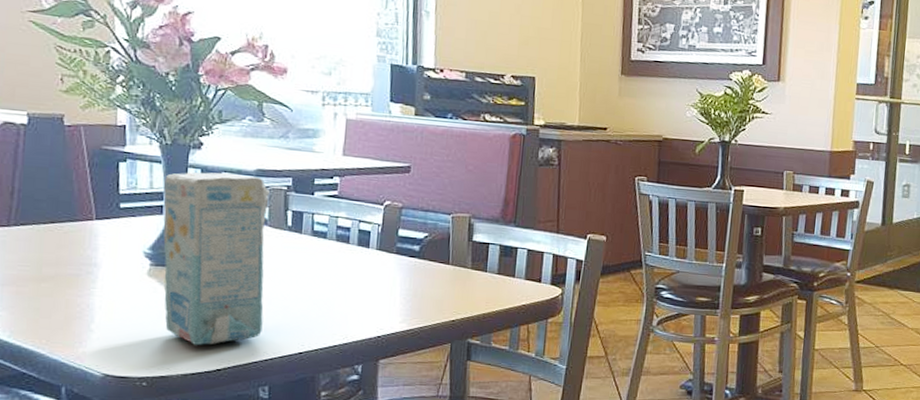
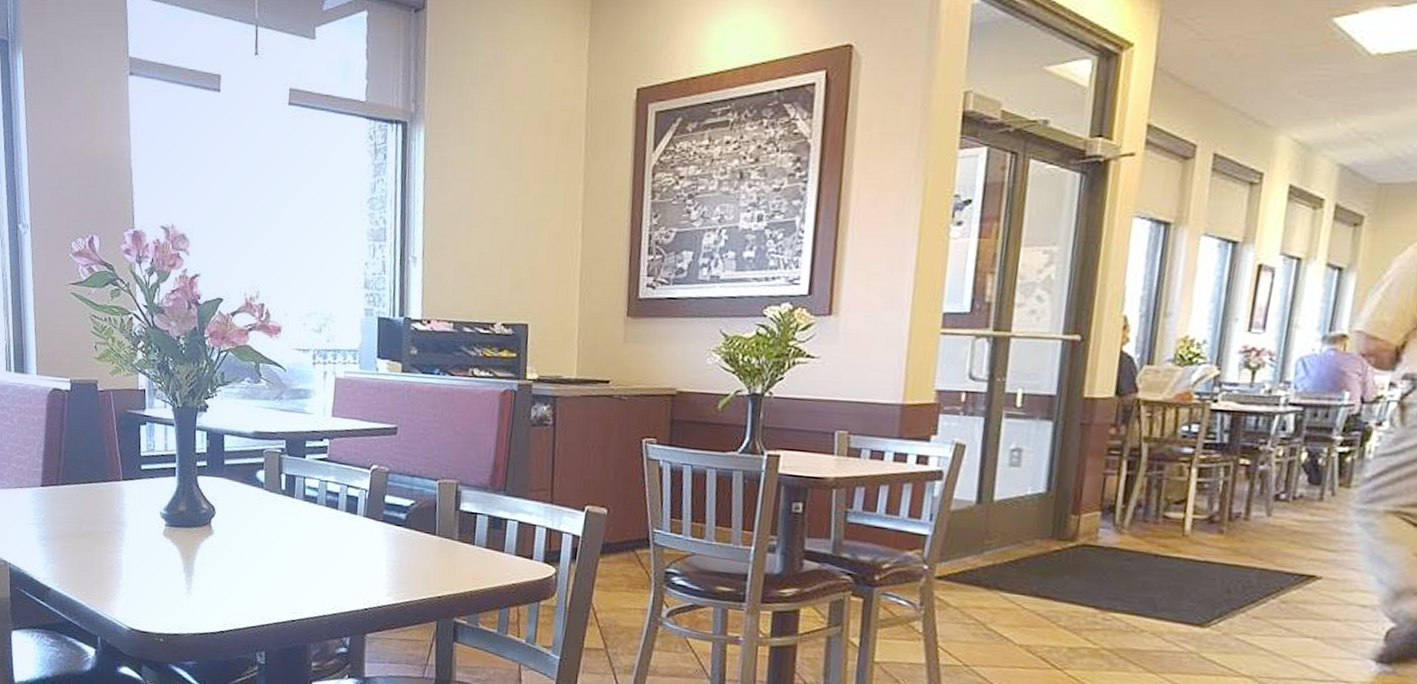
napkin: present [163,172,270,346] -> none [176,434,266,607]

